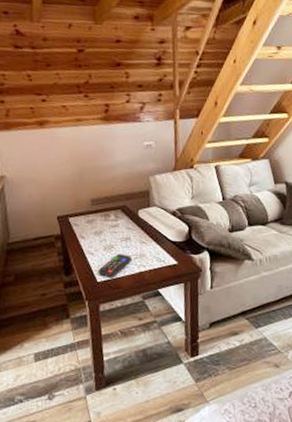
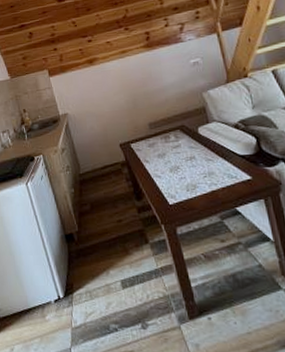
remote control: present [98,254,132,278] -> none [168,174,201,200]

